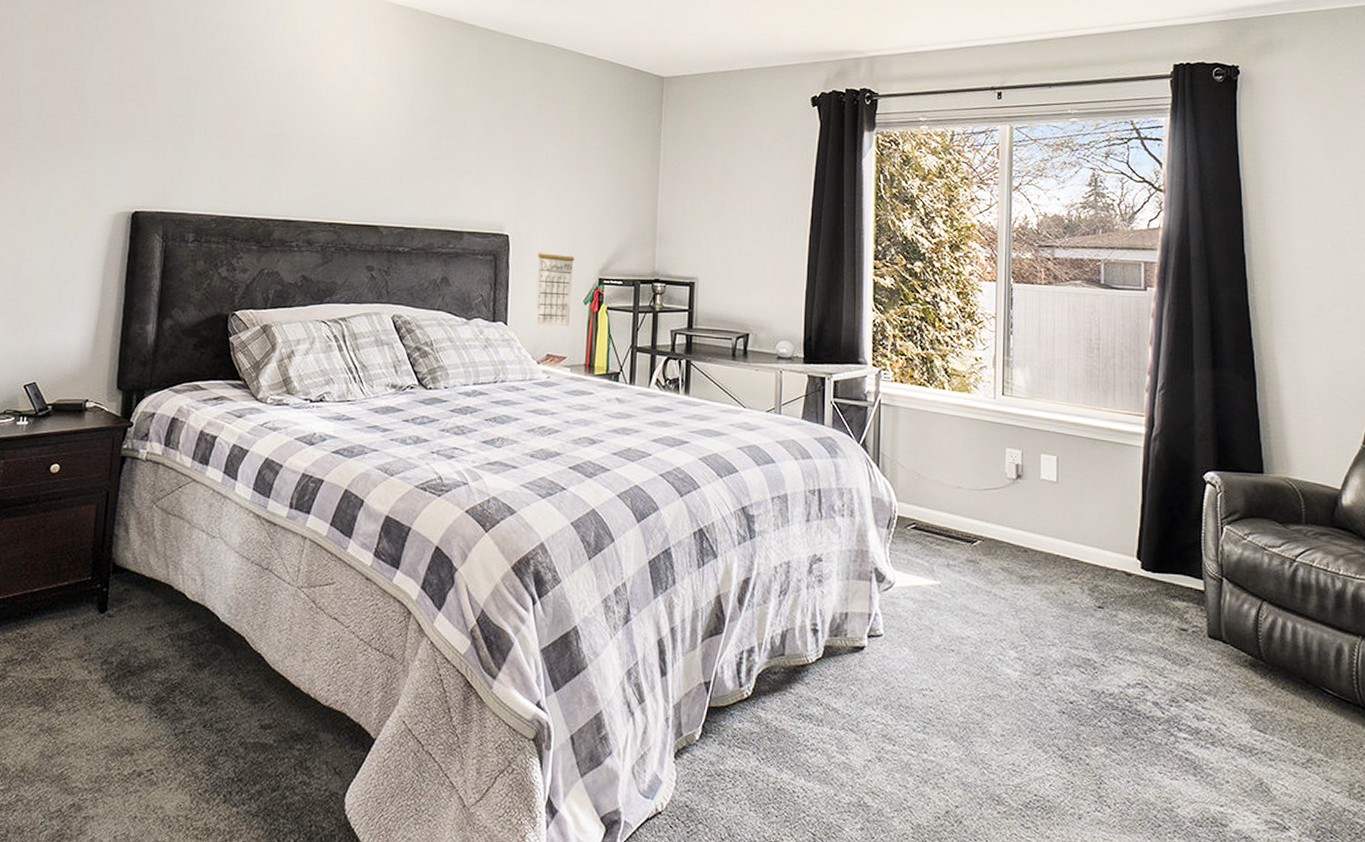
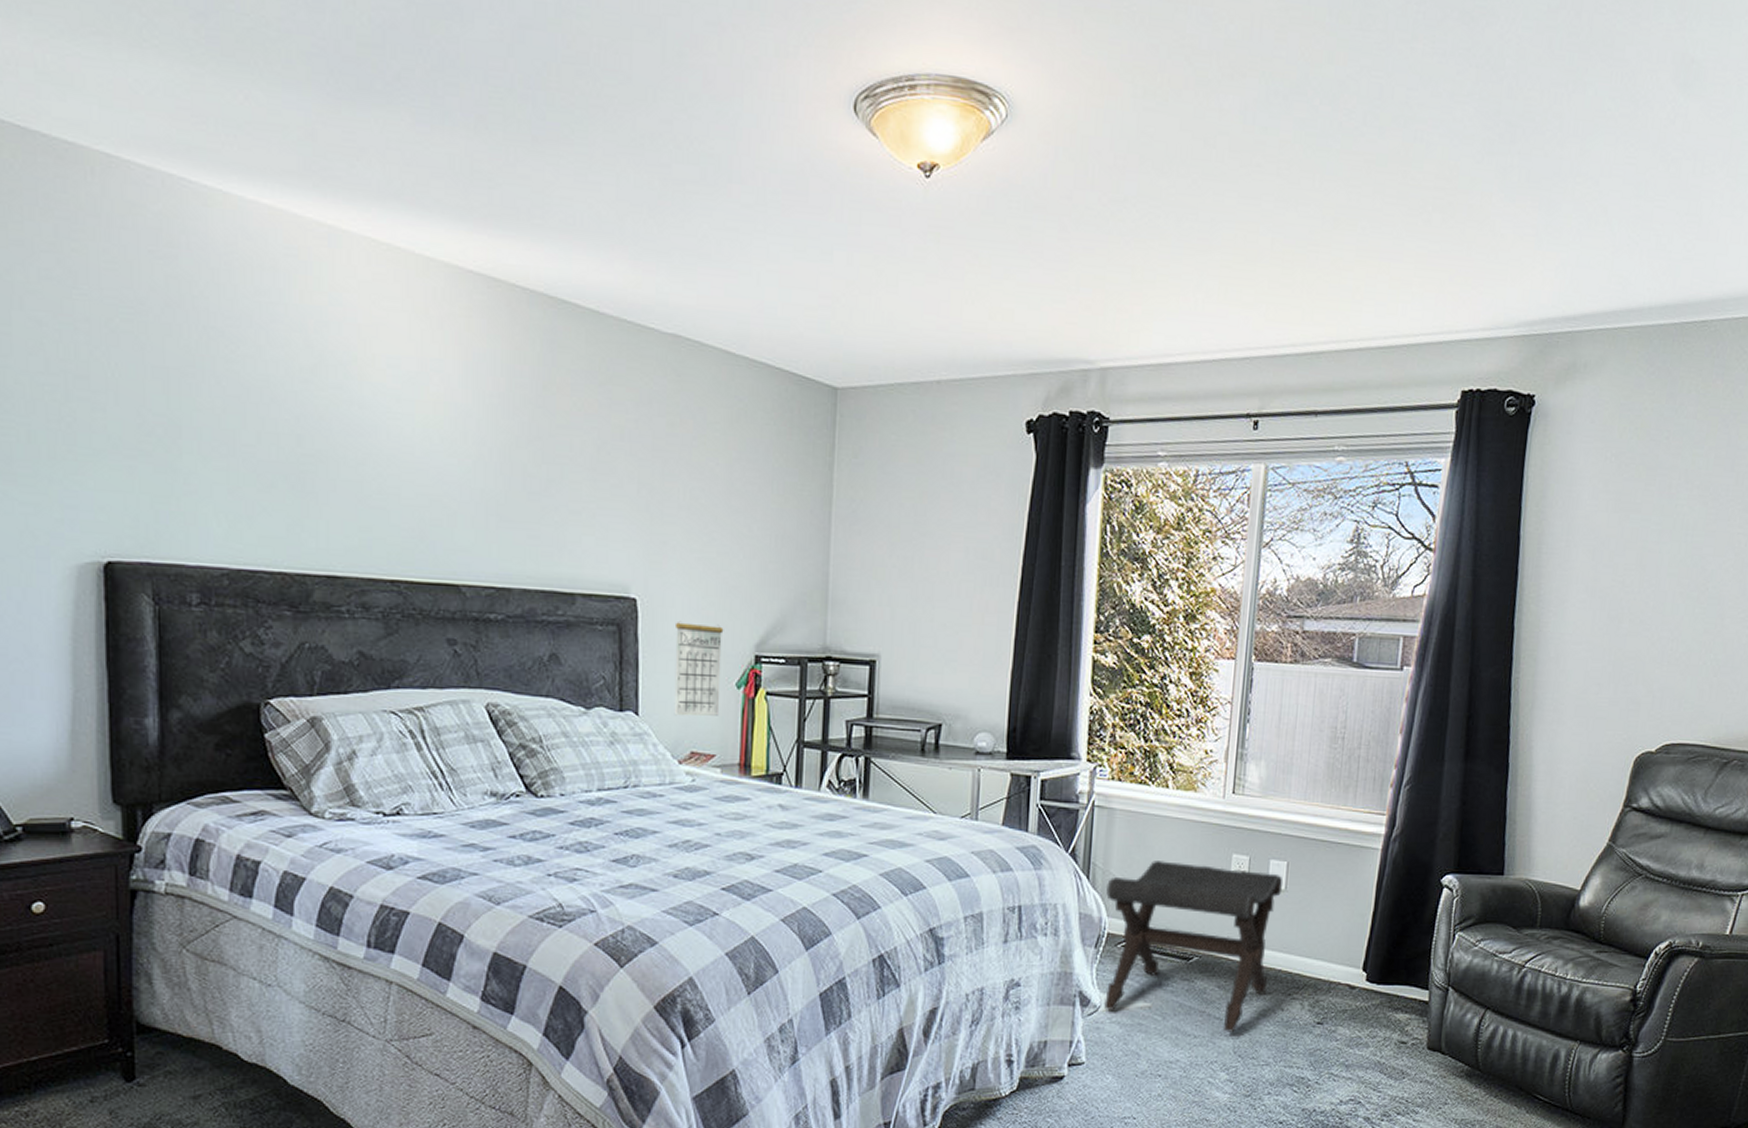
footstool: none [895,452,1055,612] -> present [1103,861,1284,1032]

